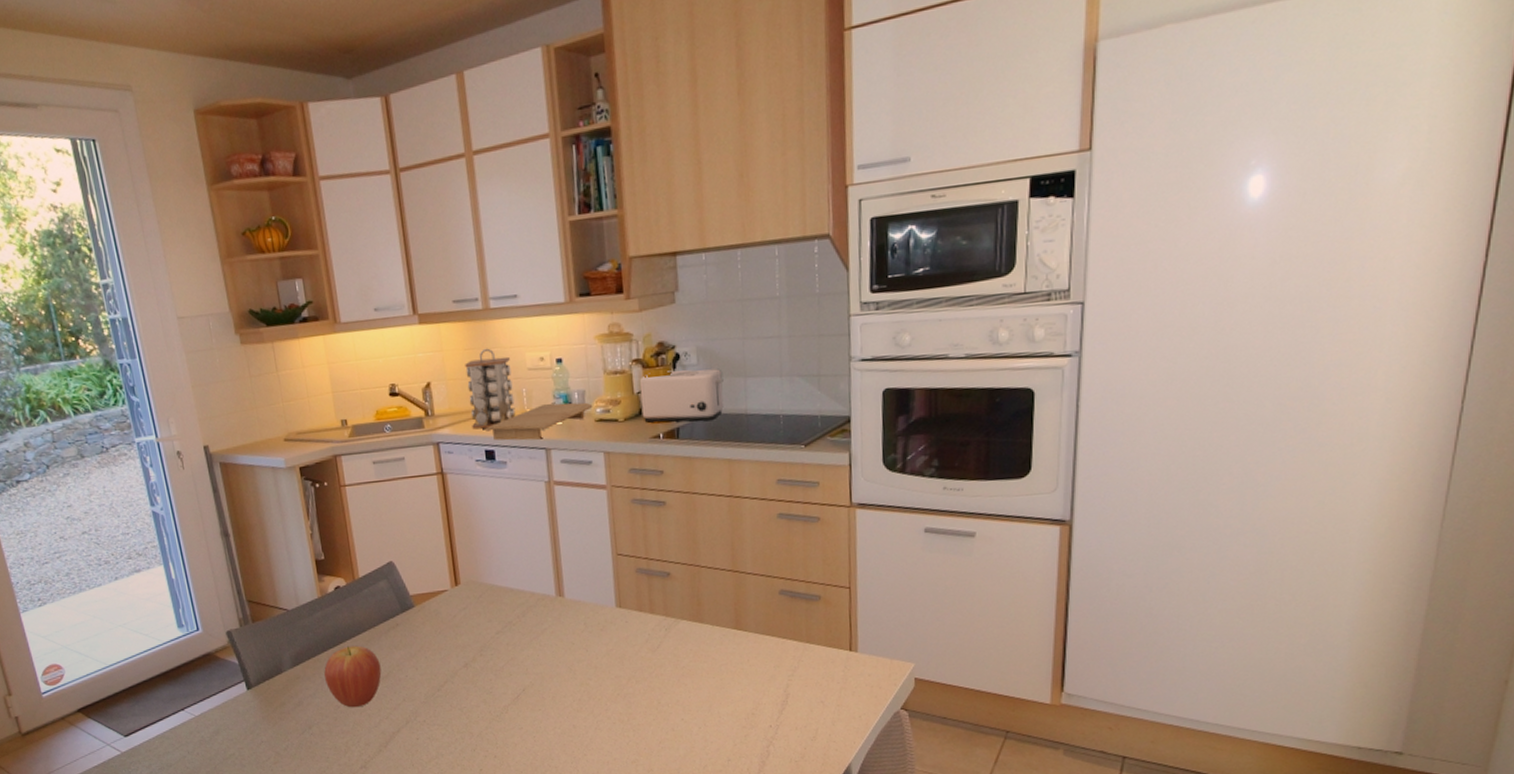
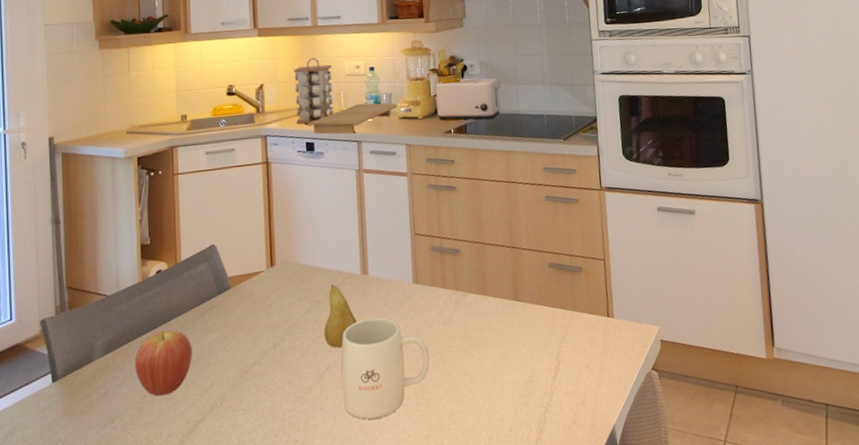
fruit: none [517,606,553,671] -> present [323,285,357,348]
mug: none [537,641,637,741] -> present [340,317,430,420]

